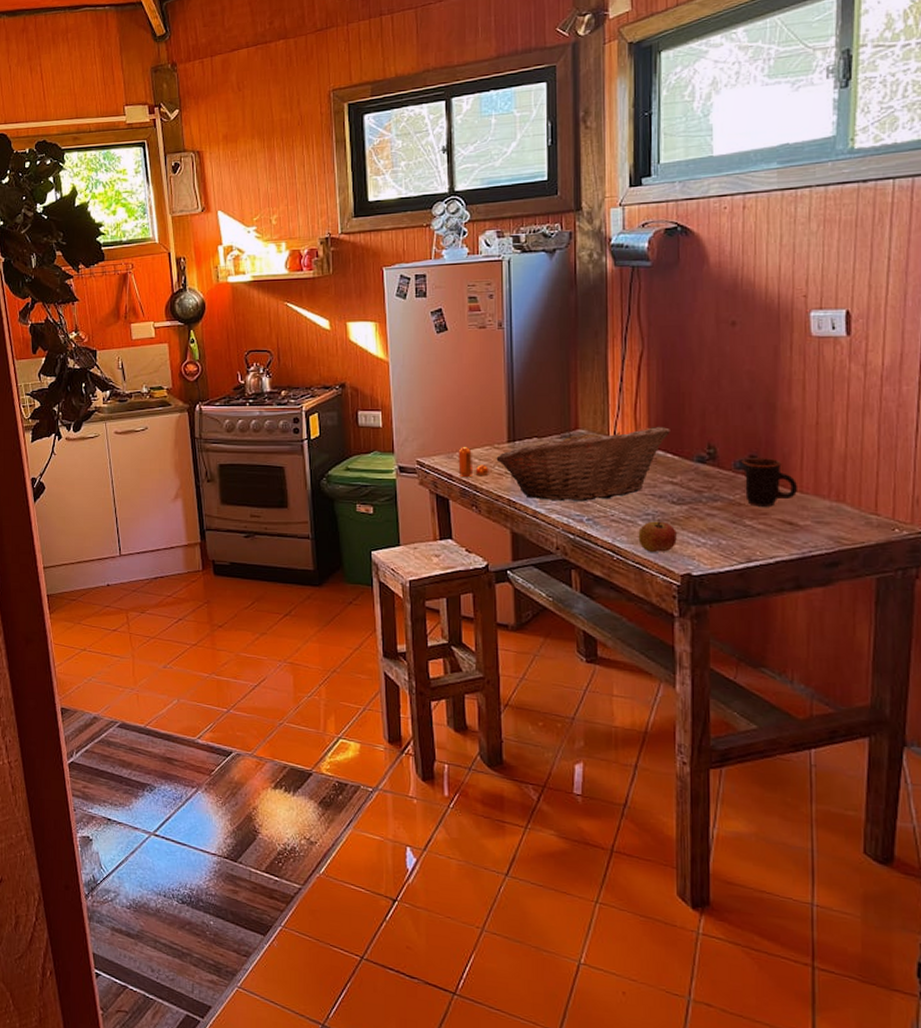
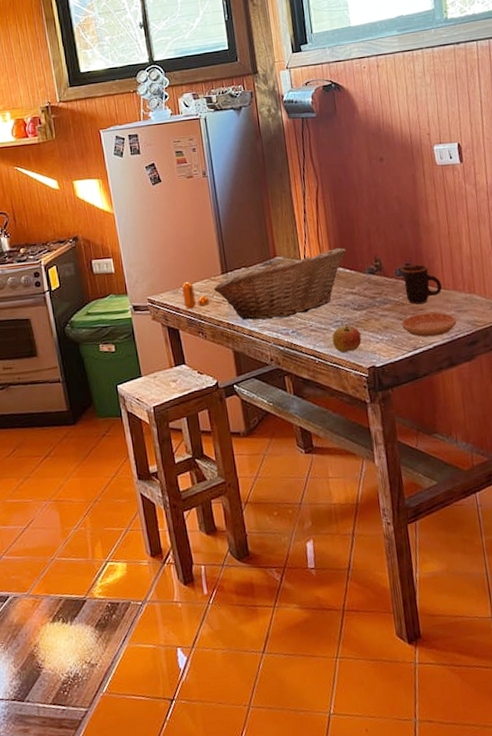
saucer: none [735,518,813,549] -> present [401,312,457,337]

